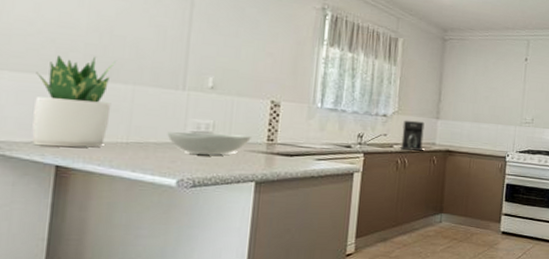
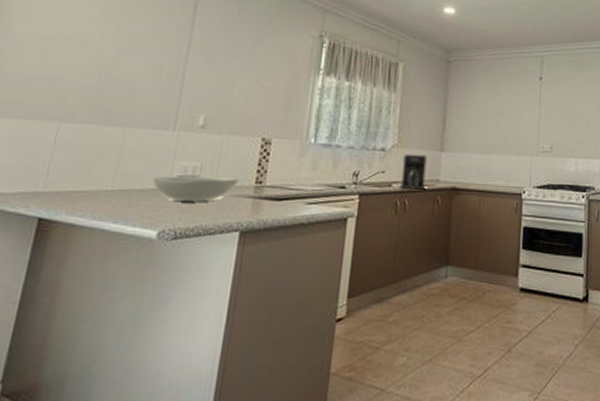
planter: present [32,55,116,148] -> none [20,99,111,198]

